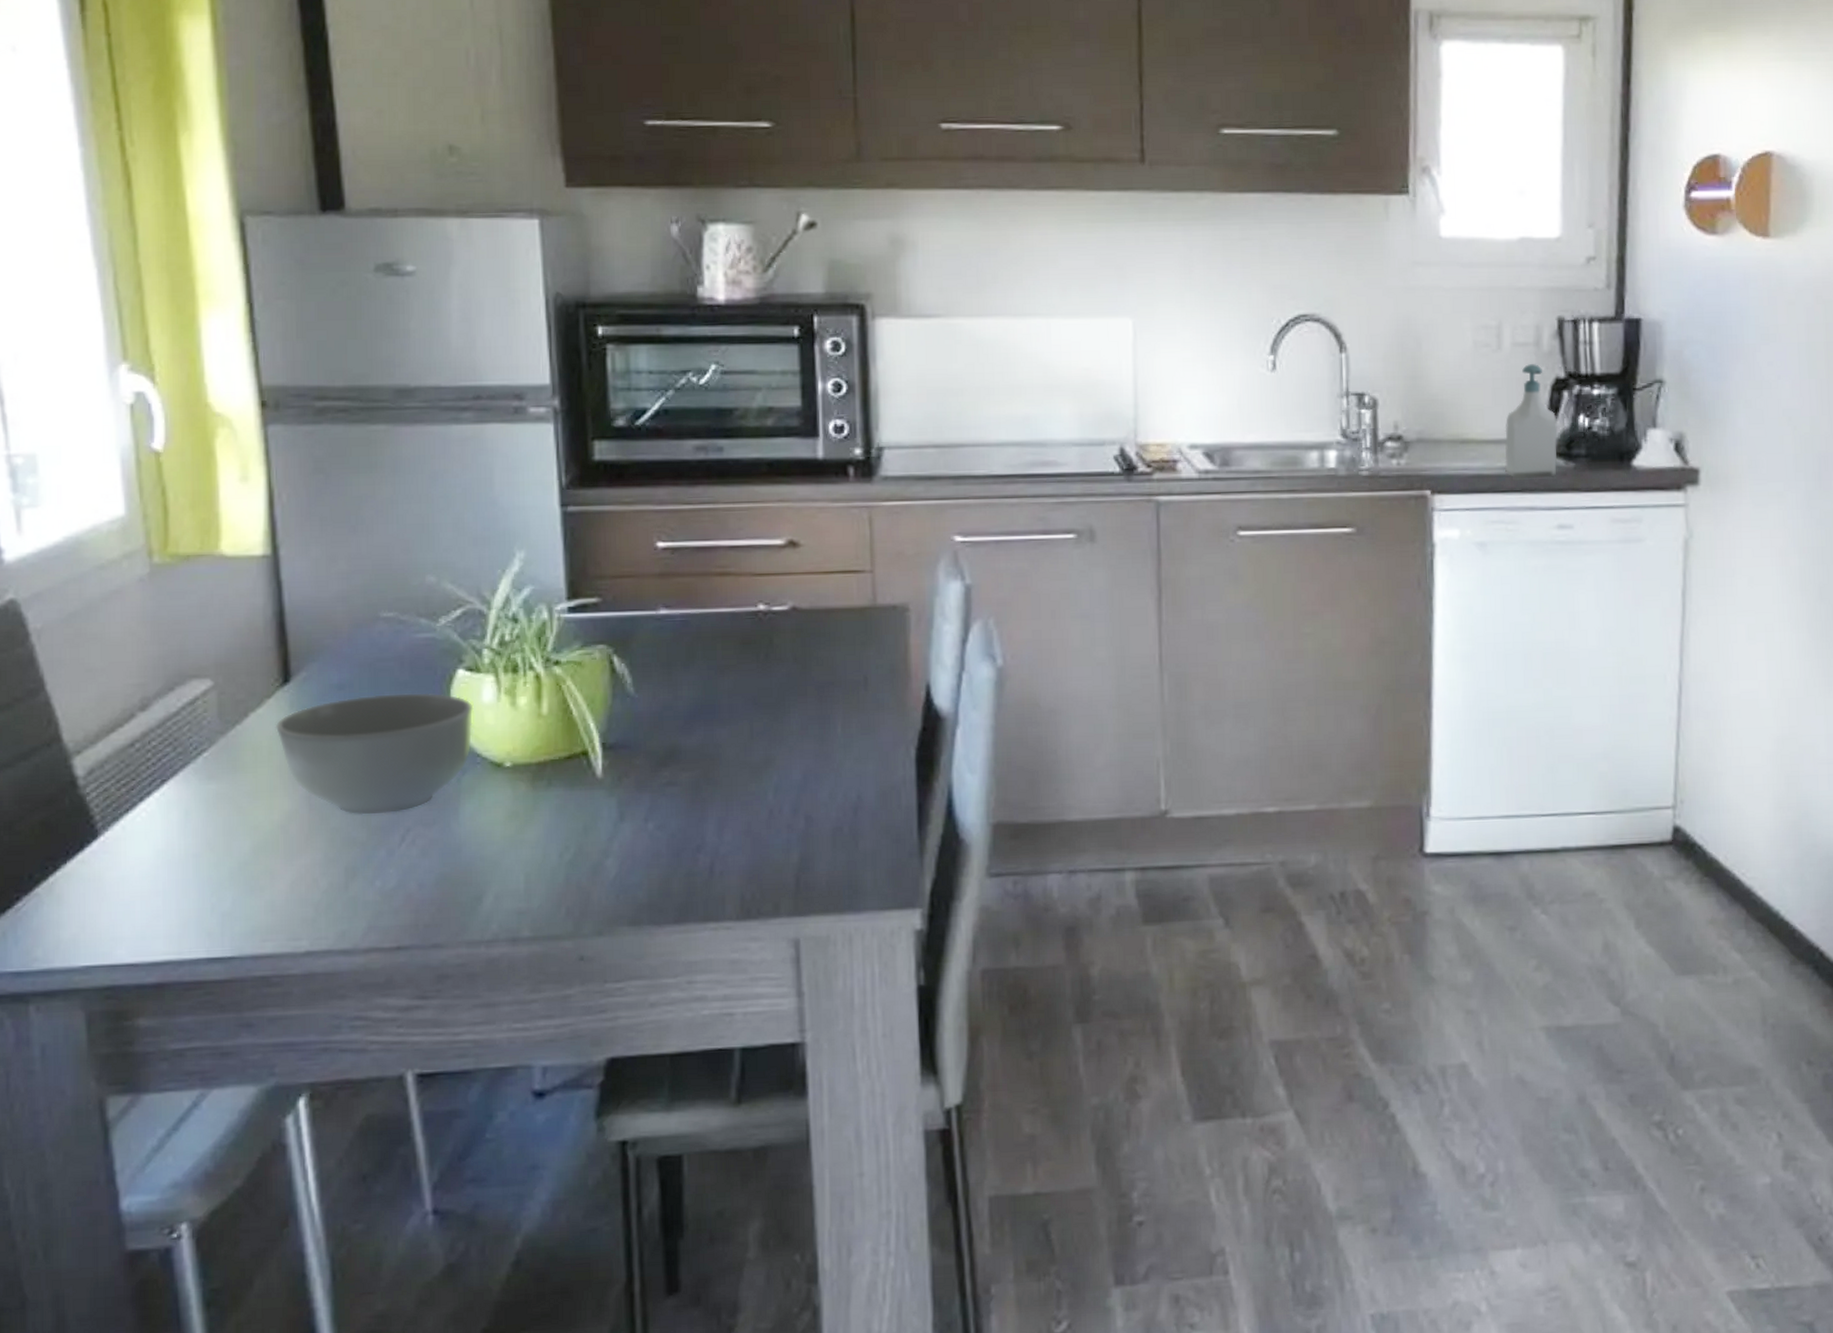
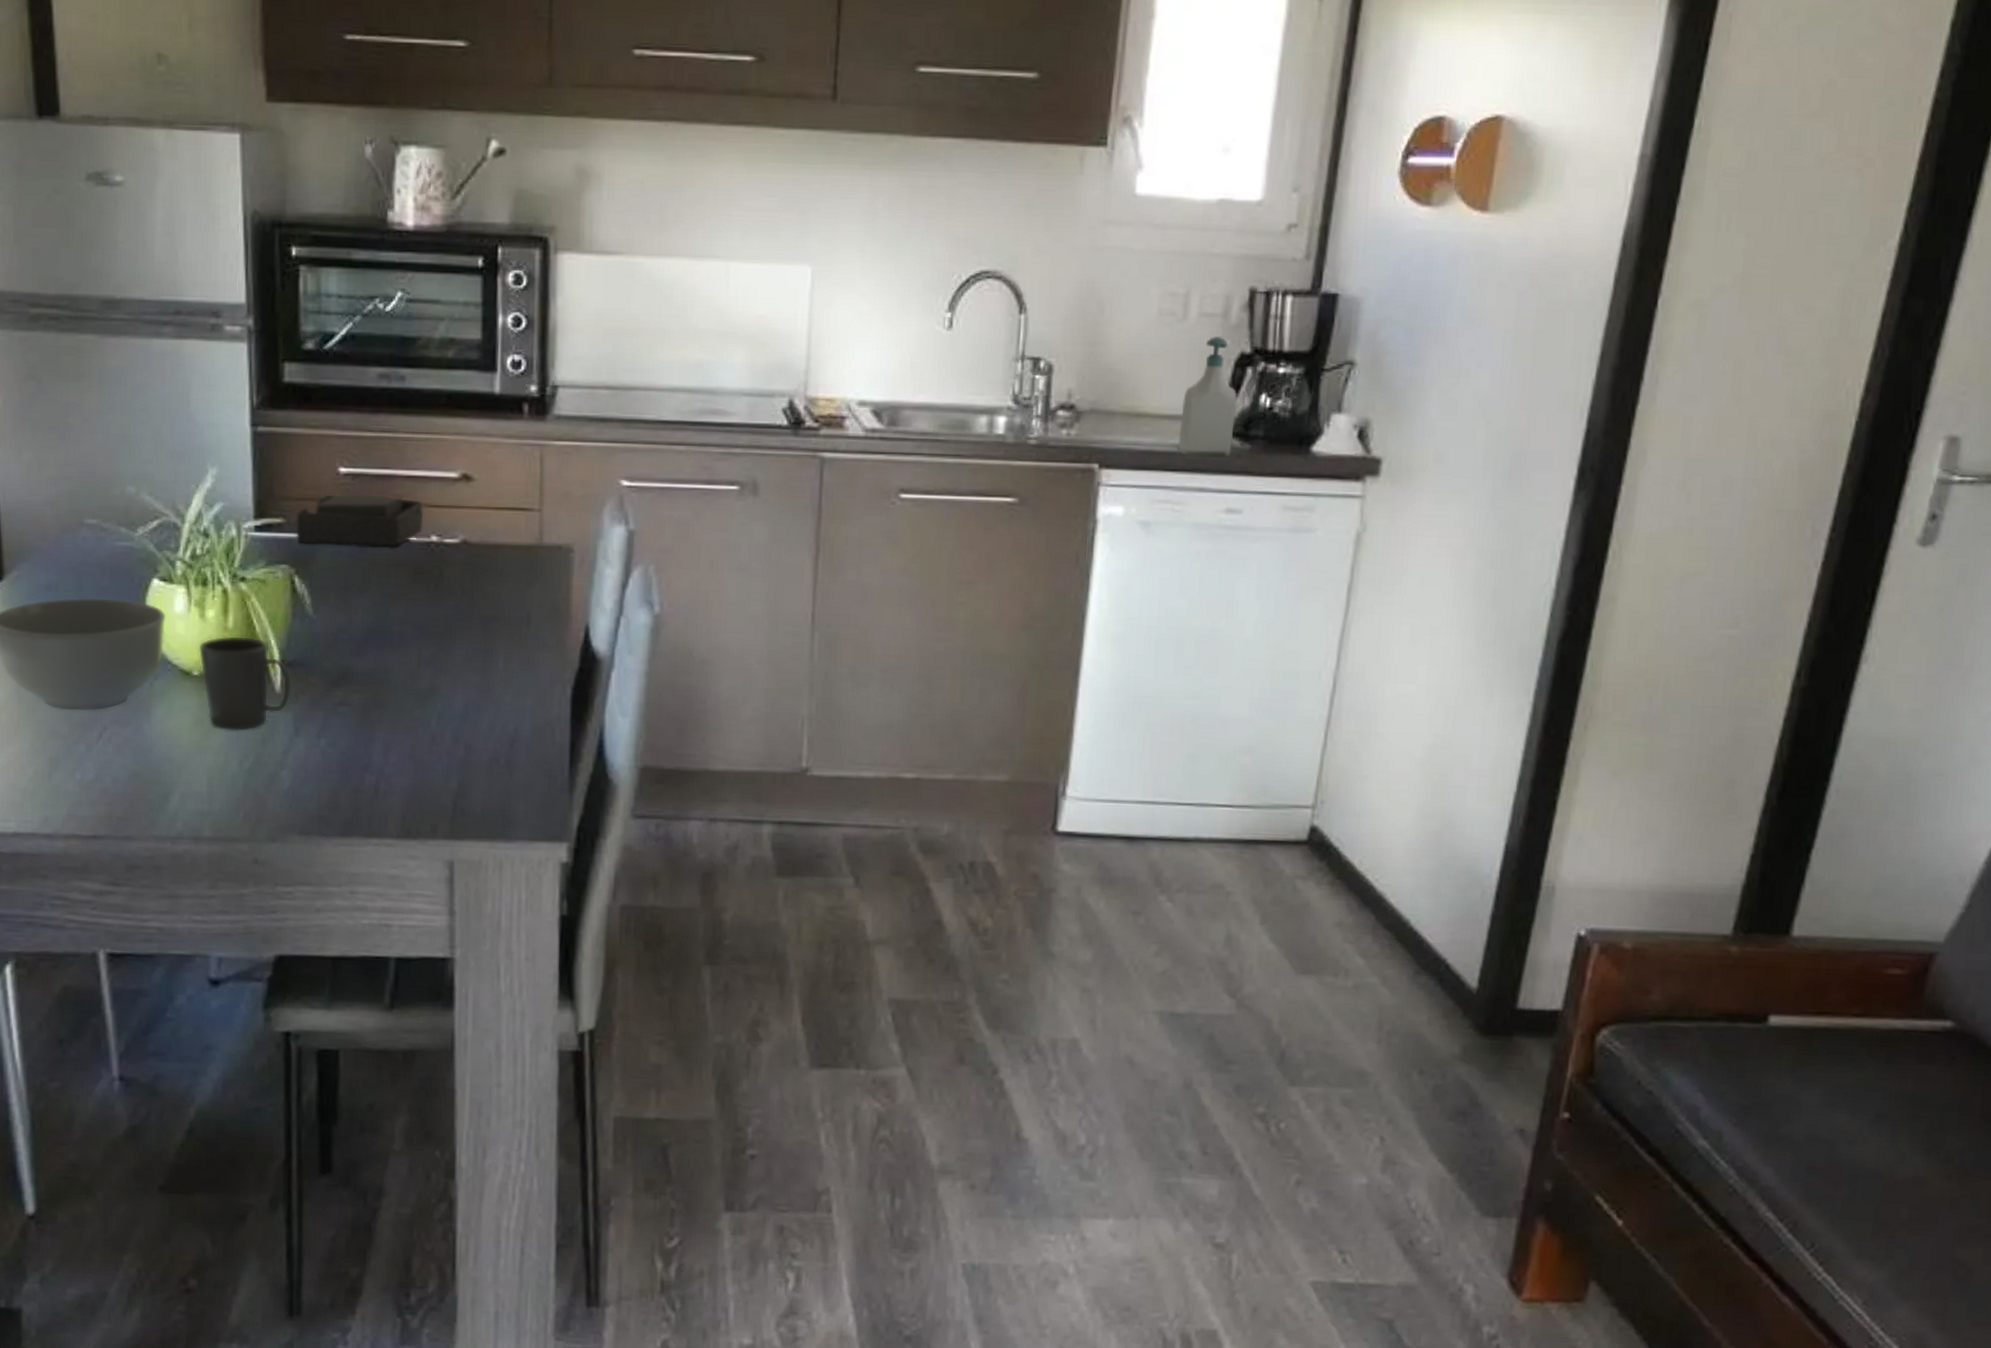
mug: none [510,721,614,820] -> present [198,635,292,730]
napkin holder: none [612,567,750,623] -> present [296,494,424,550]

